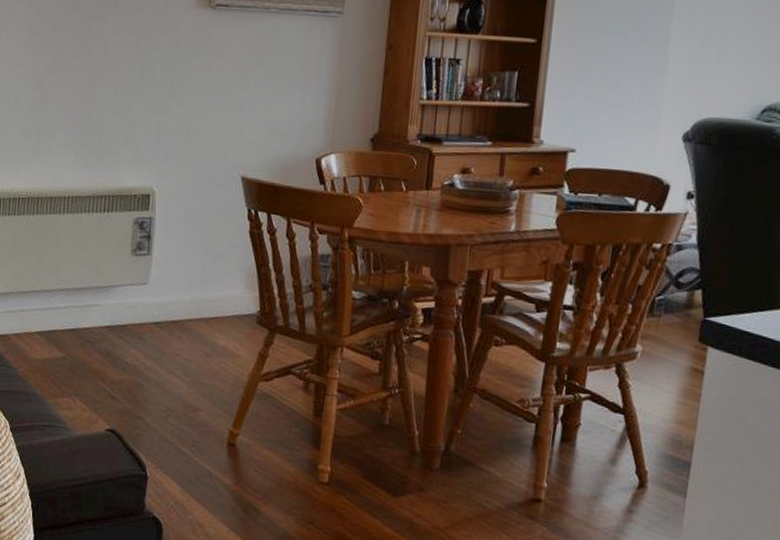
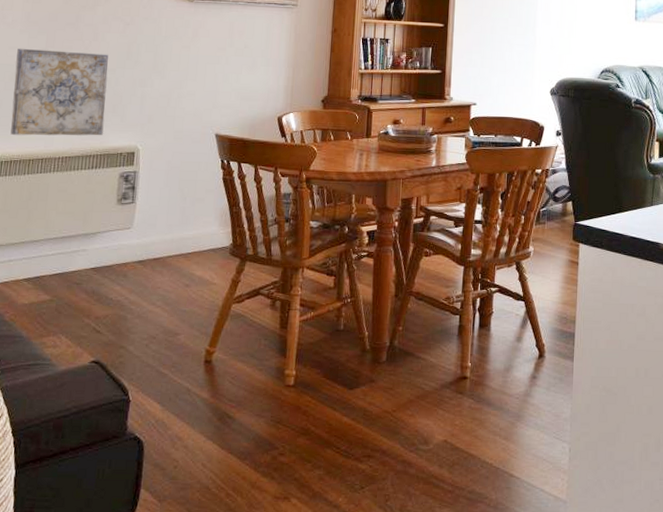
wall art: none [18,65,120,173] -> present [10,48,108,136]

